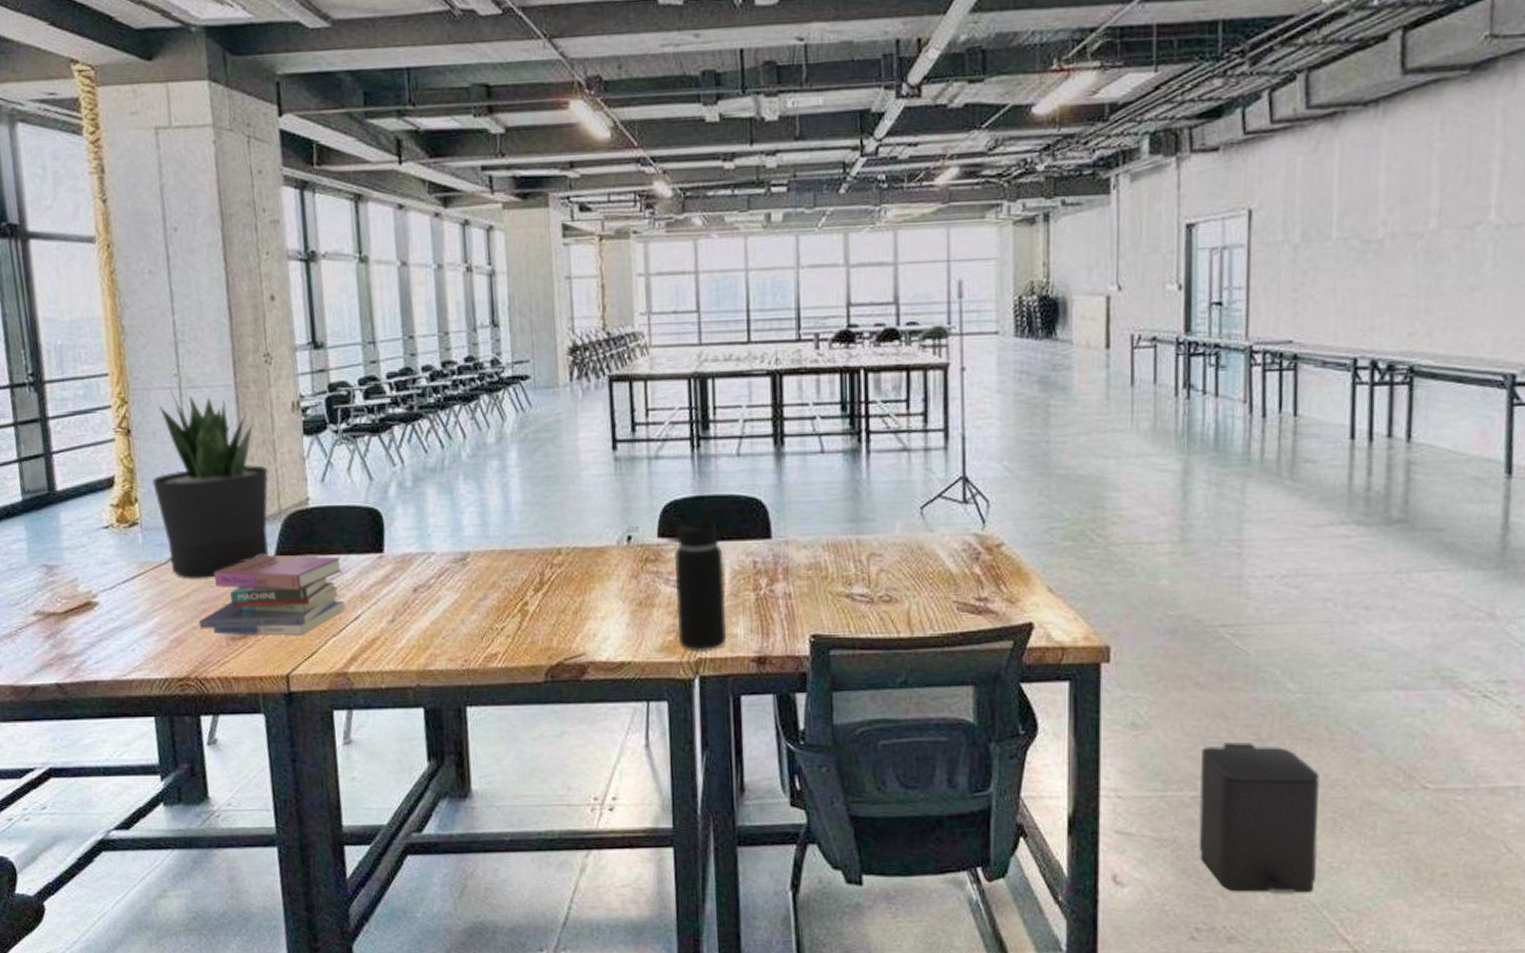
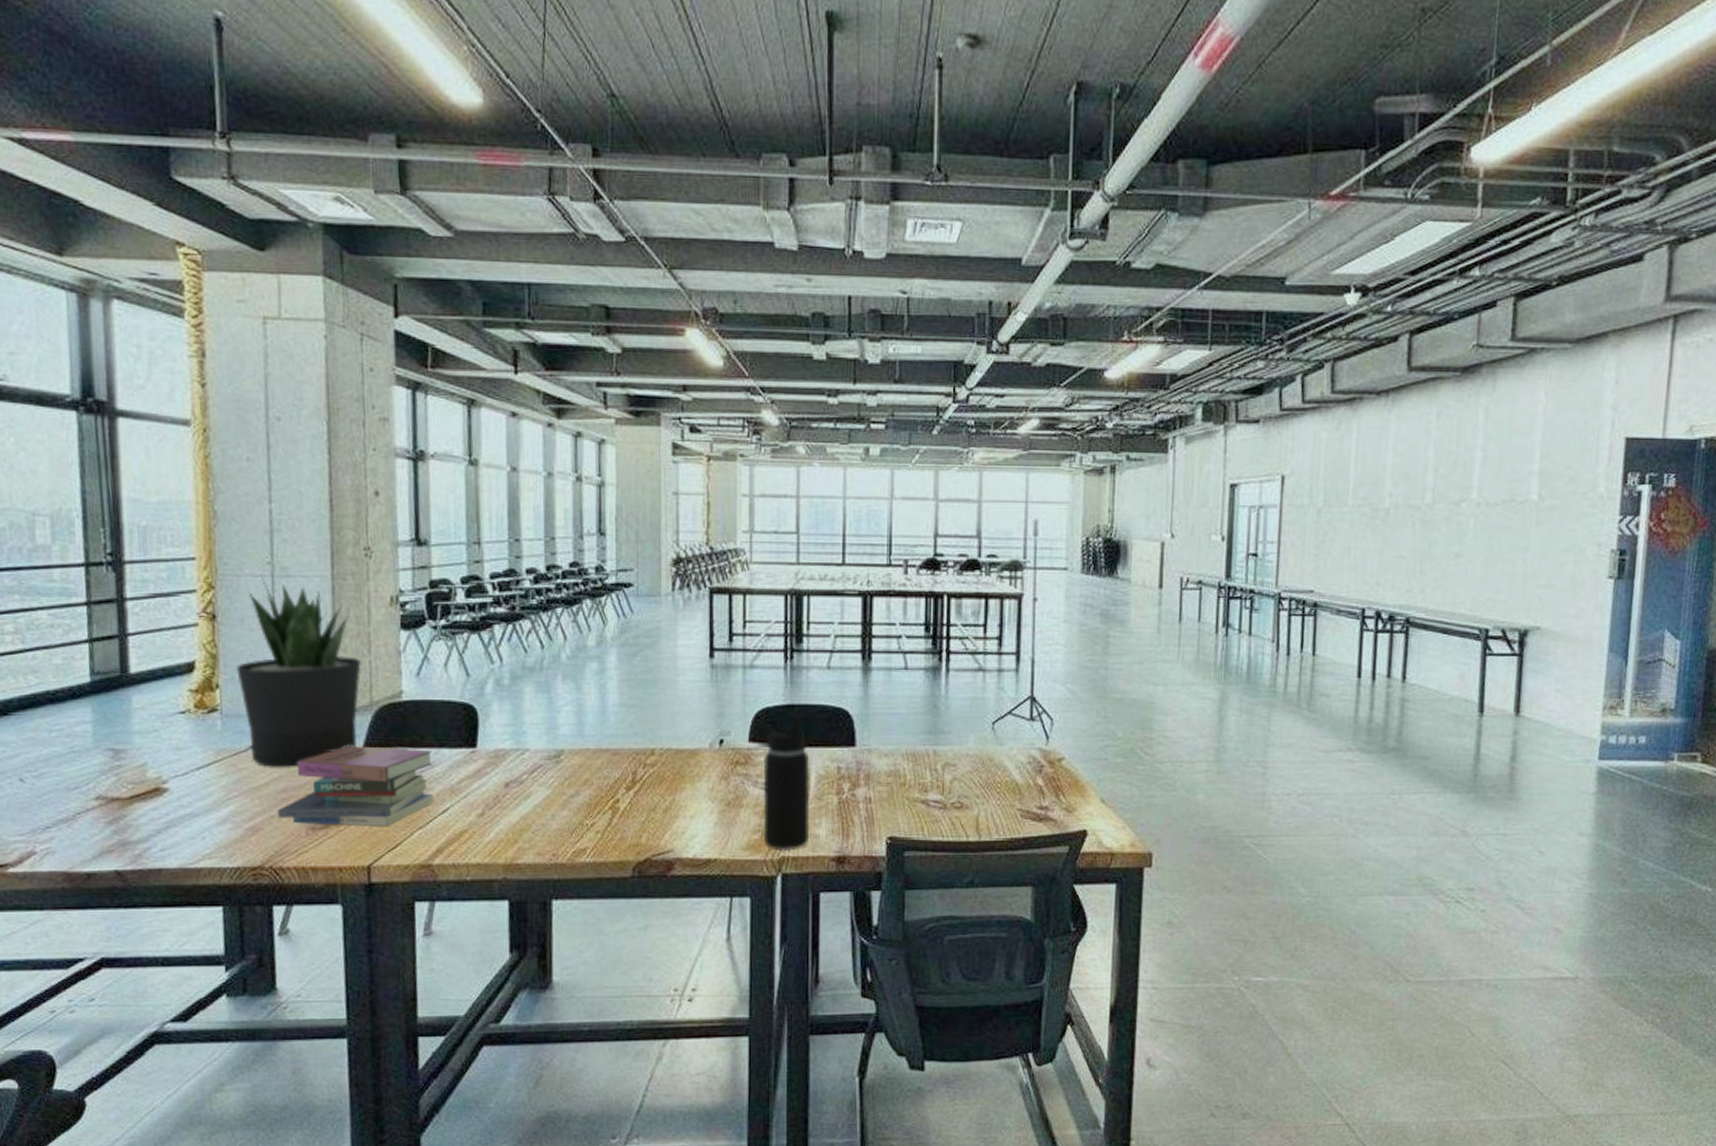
pedal bin: present [1198,741,1321,895] -> none [1221,939,1324,1075]

